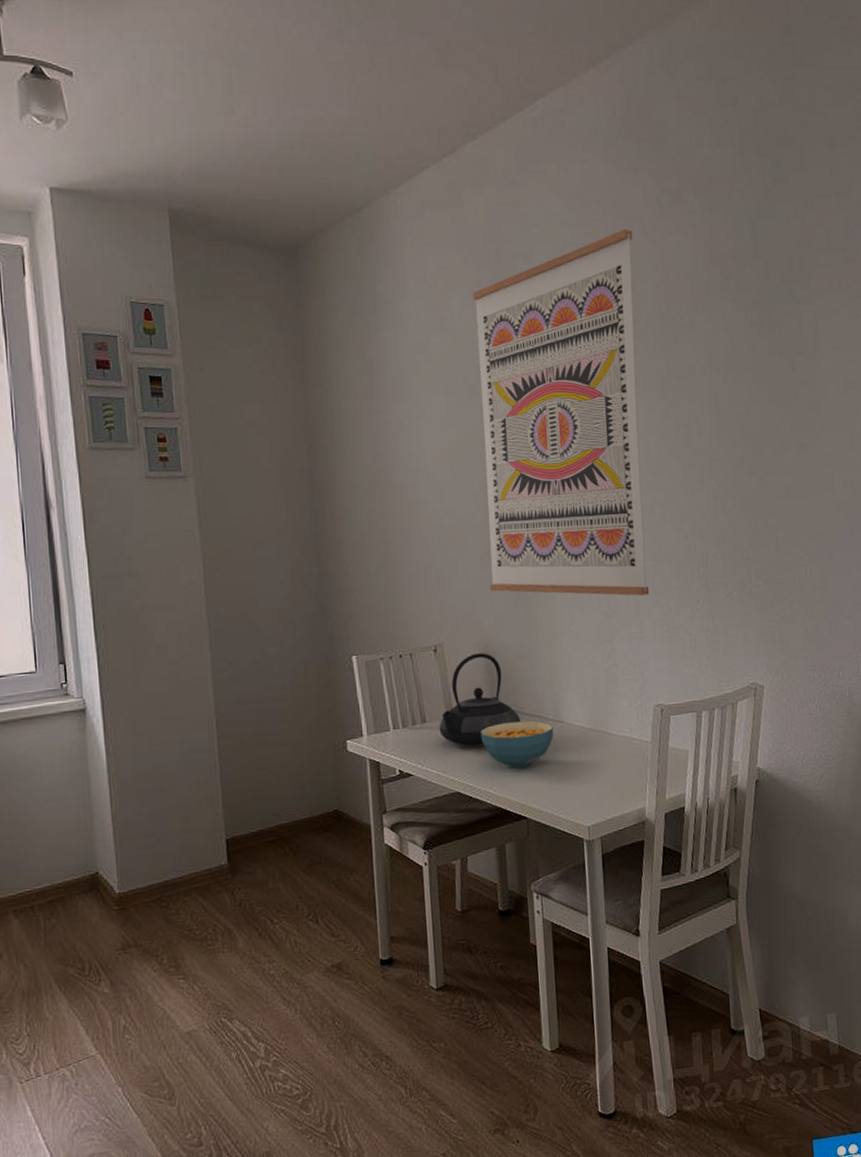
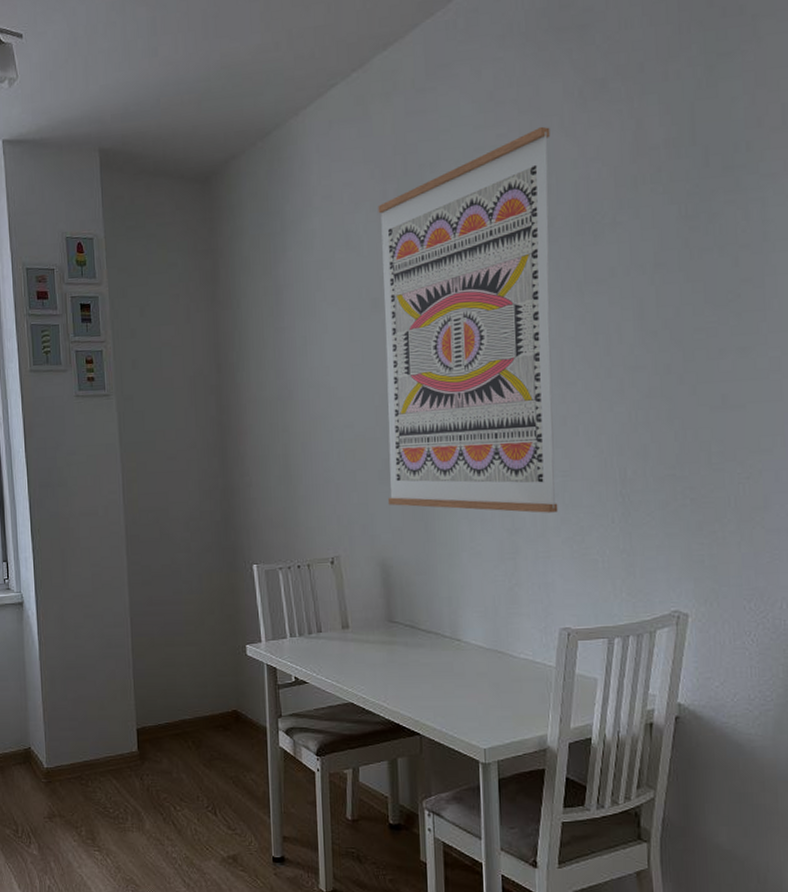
teapot: present [439,653,520,746] -> none [334,566,416,658]
cereal bowl: present [480,721,554,768] -> none [375,637,450,683]

